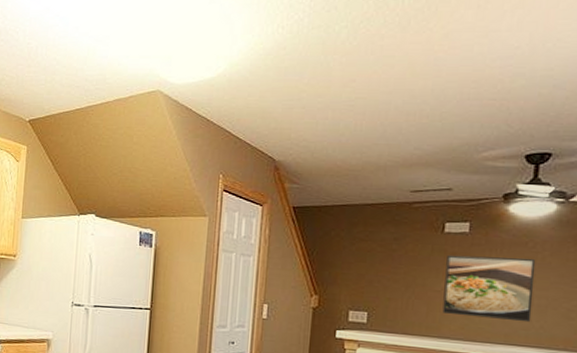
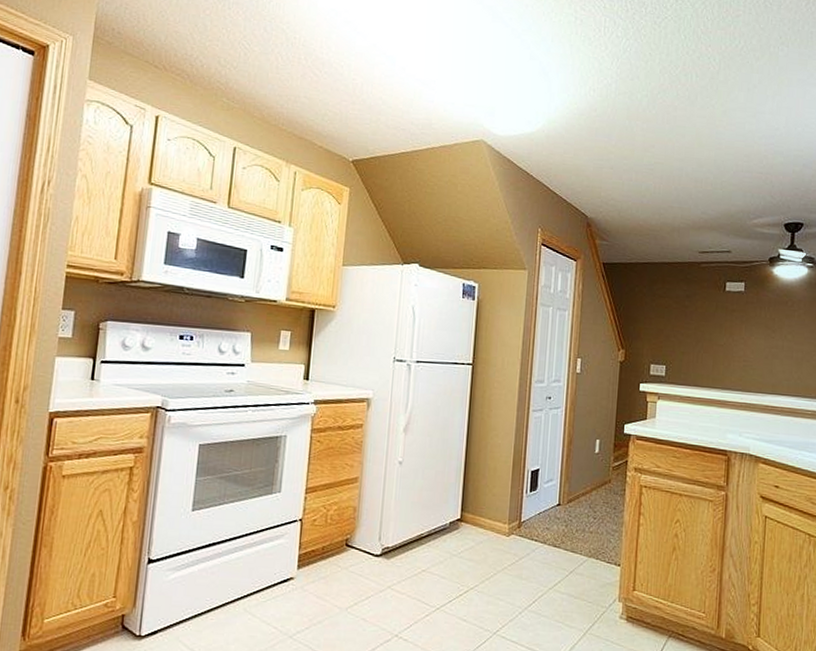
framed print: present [442,255,536,323] -> none [725,311,794,374]

